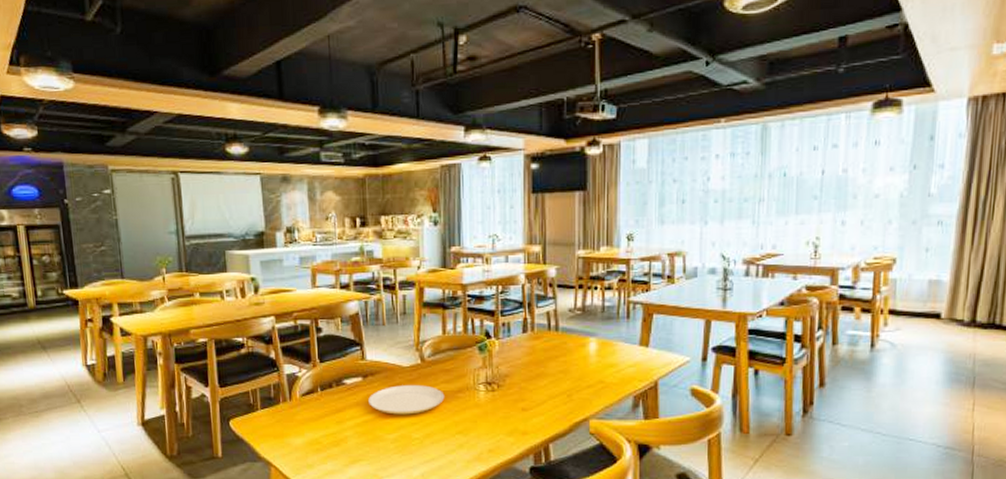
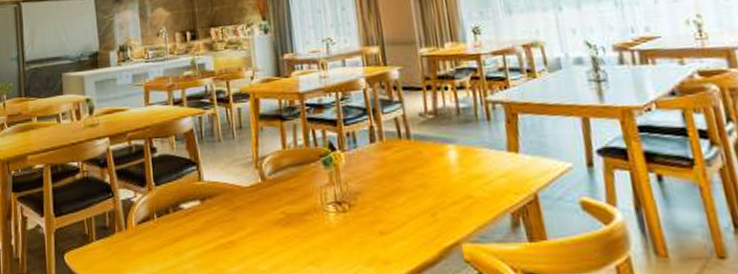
plate: present [368,385,445,415] -> none [208,207,291,243]

